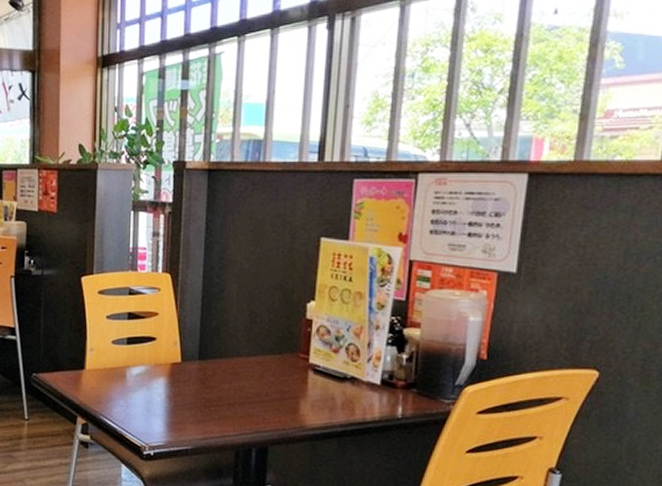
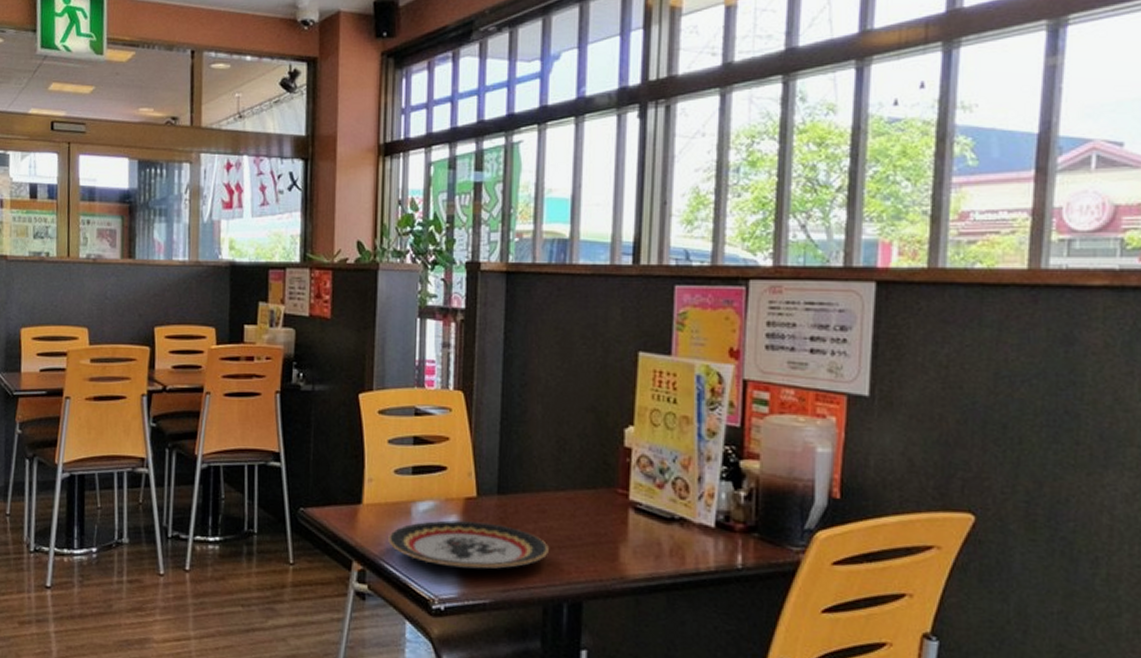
plate: none [107,382,241,422] -> present [388,520,549,569]

